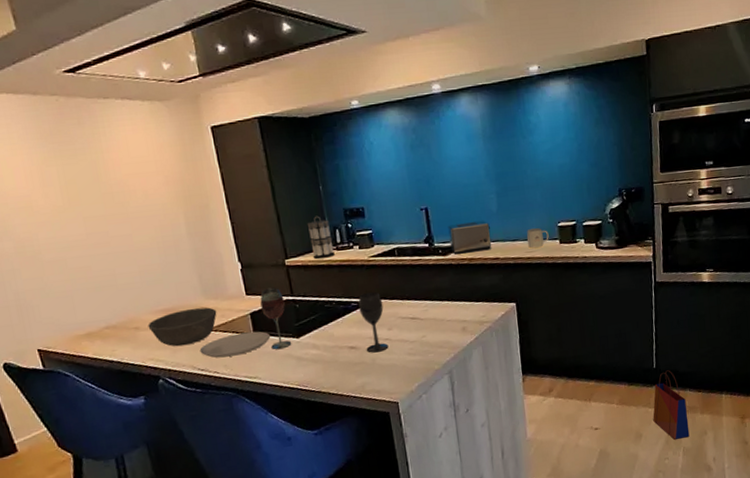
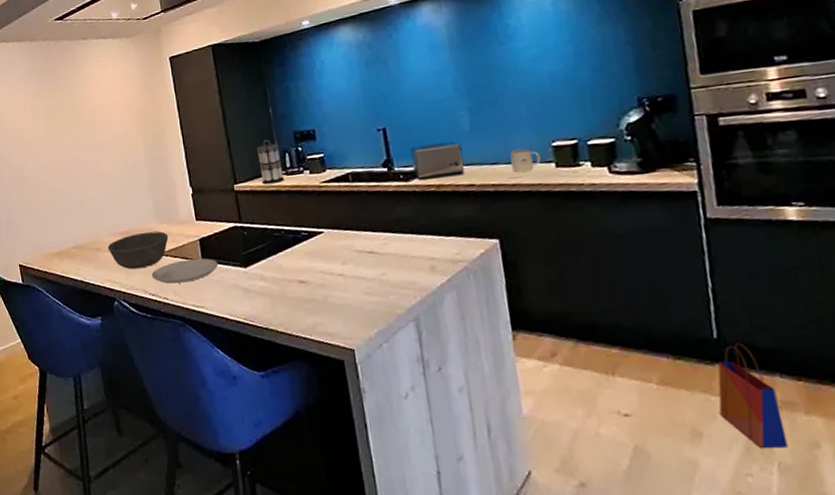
wineglass: present [260,287,291,350] -> none [209,213,238,279]
wine glass: present [358,291,389,353] -> none [309,220,343,290]

